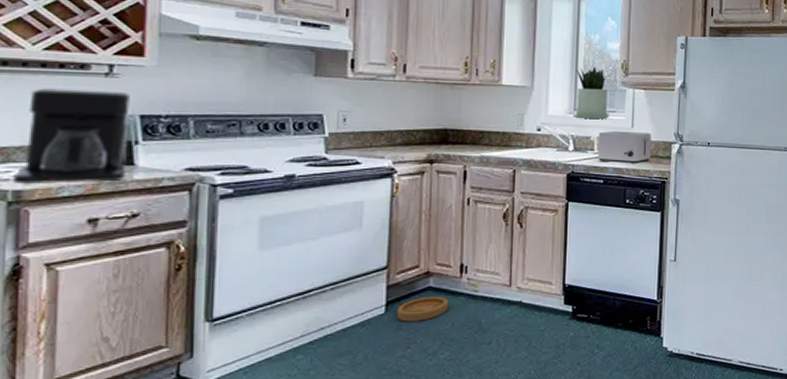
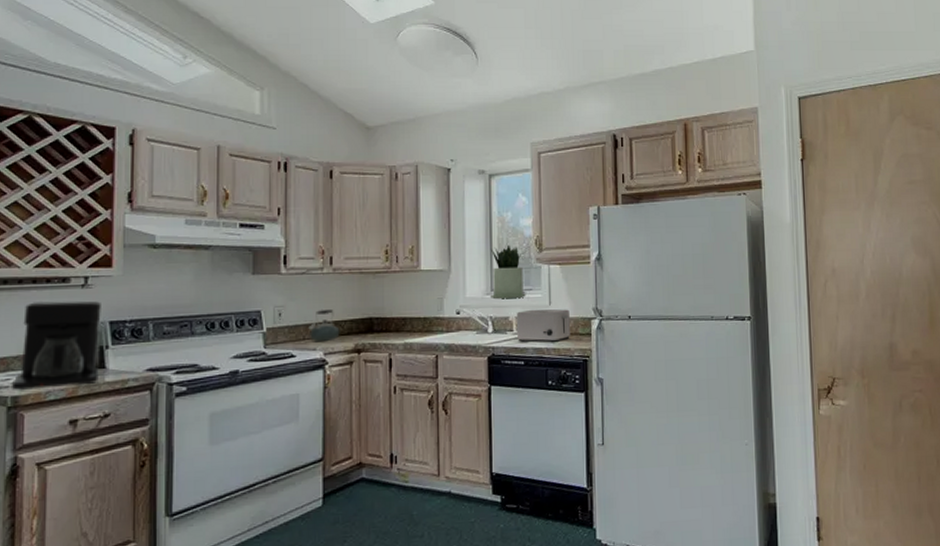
kettle: none [376,117,412,151] -> present [308,309,340,342]
pet bowl: present [397,296,449,322] -> none [334,487,381,515]

